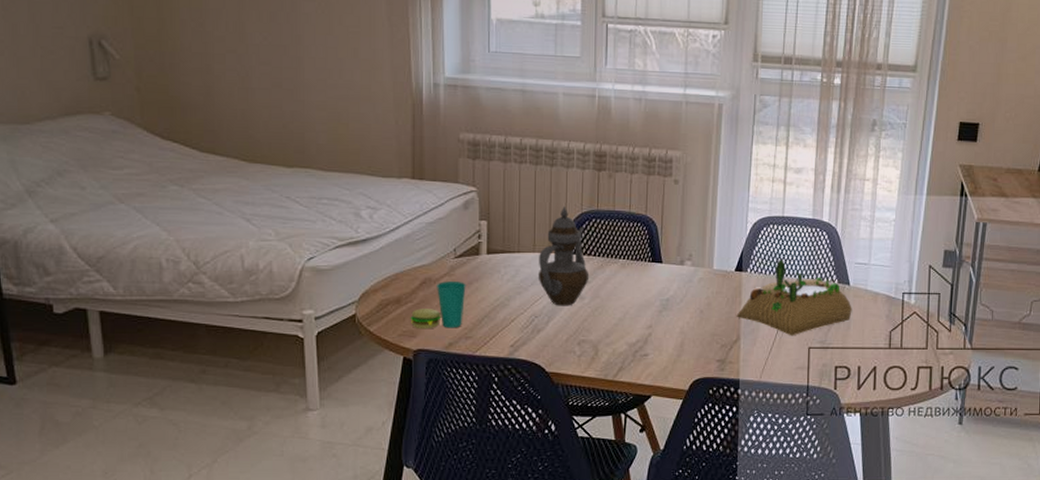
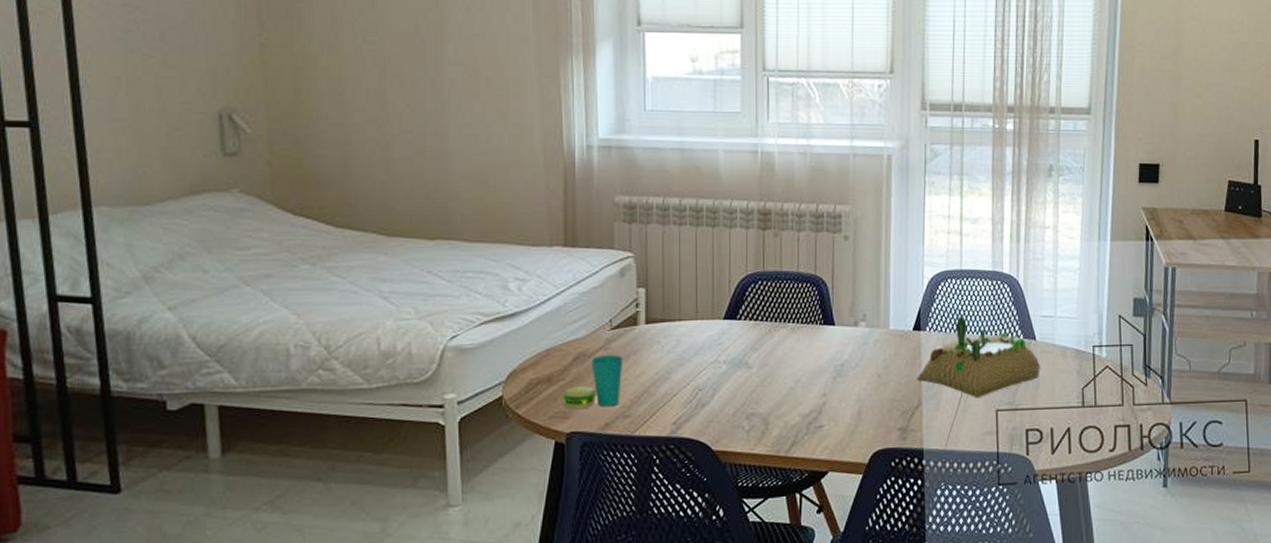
teapot: present [538,205,590,306] -> none [701,268,757,377]

